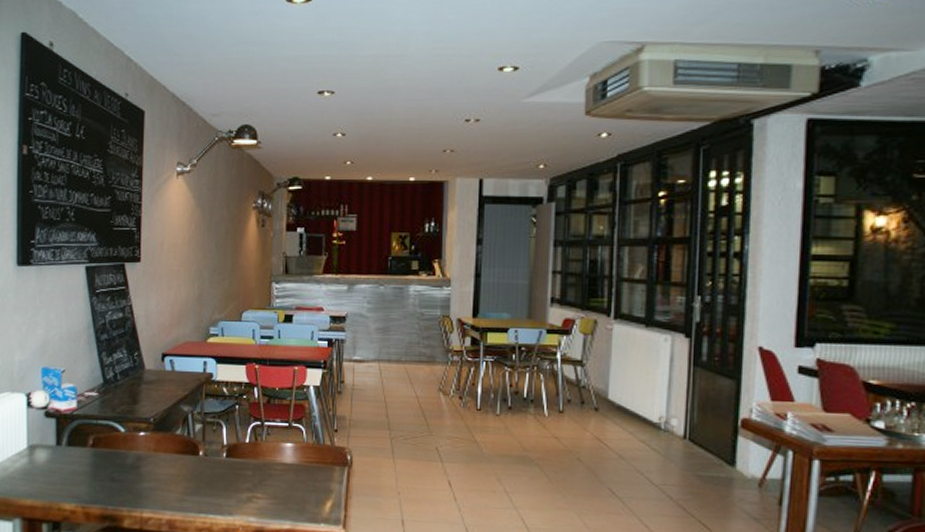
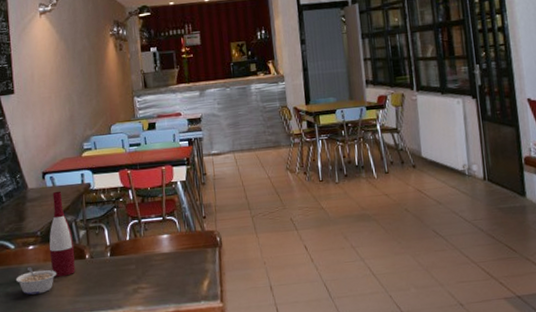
legume: none [122,455,167,485] -> present [15,267,57,295]
wine bottle: none [161,376,188,471] -> present [49,191,75,277]

